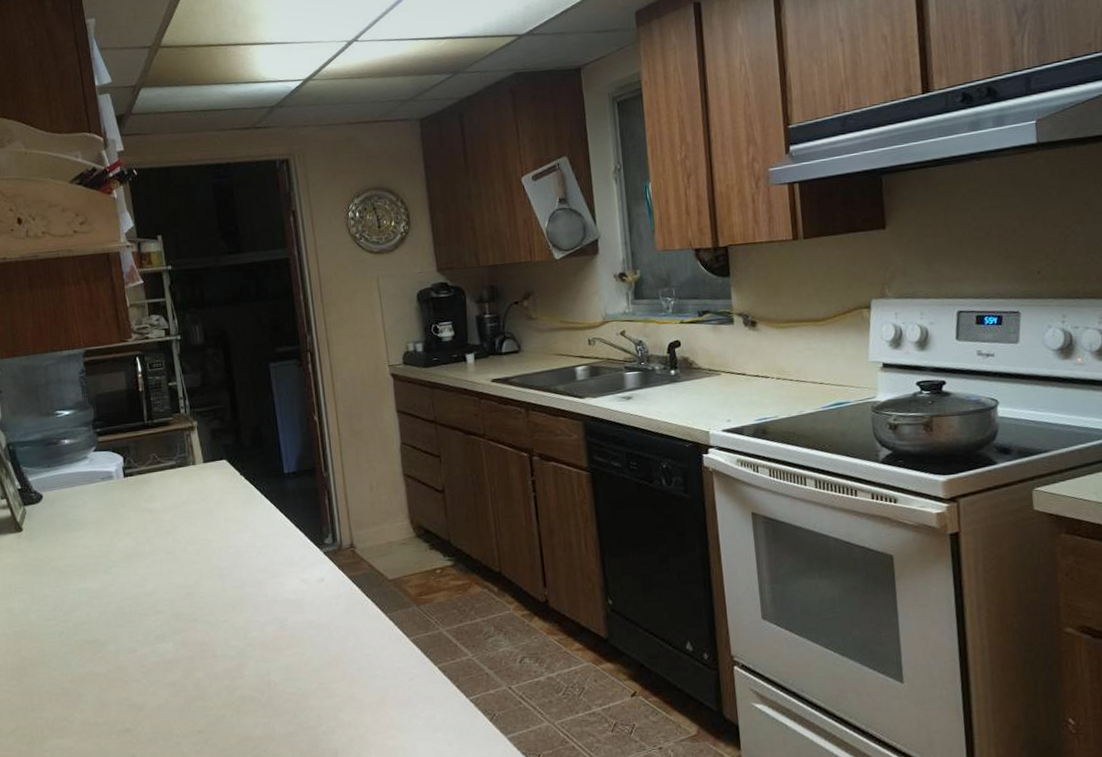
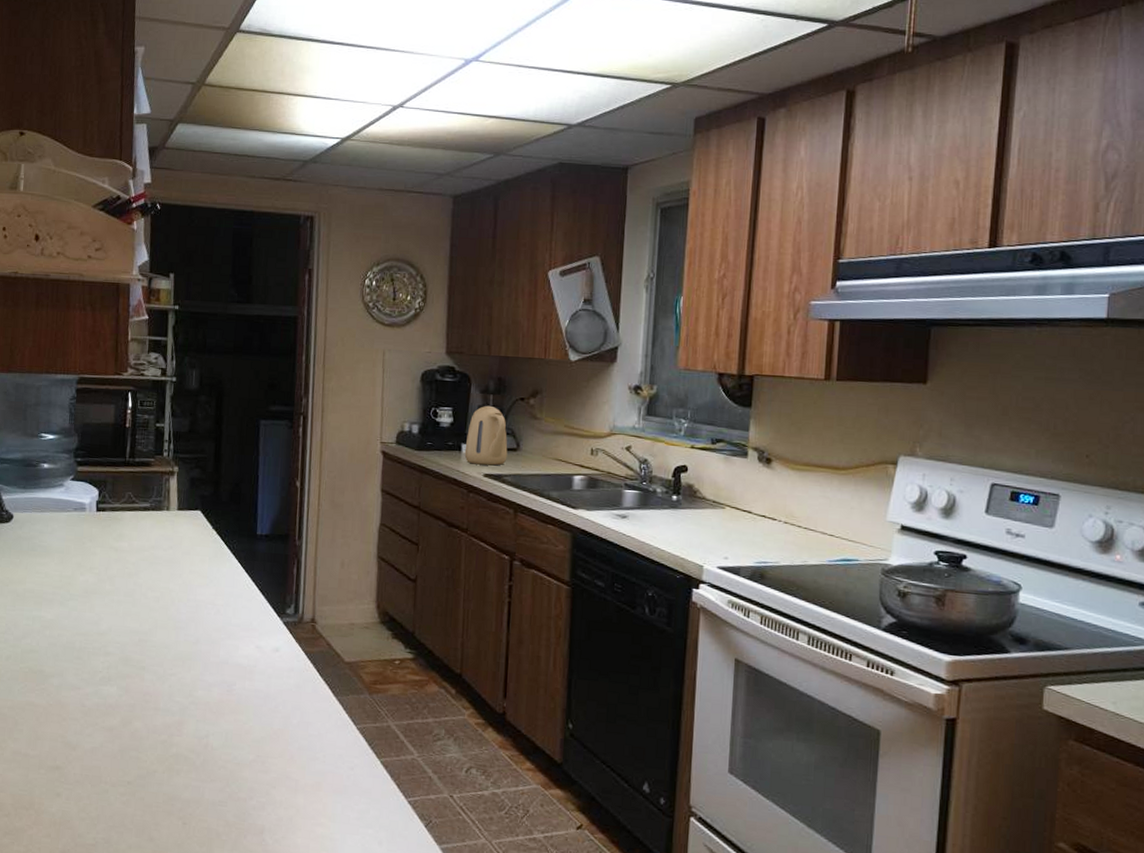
kettle: none [469,313,511,372] -> present [464,405,508,466]

